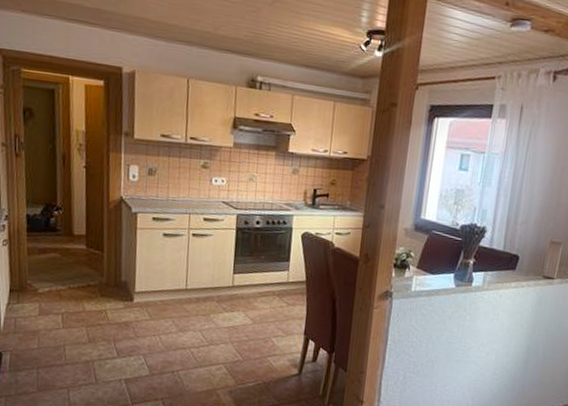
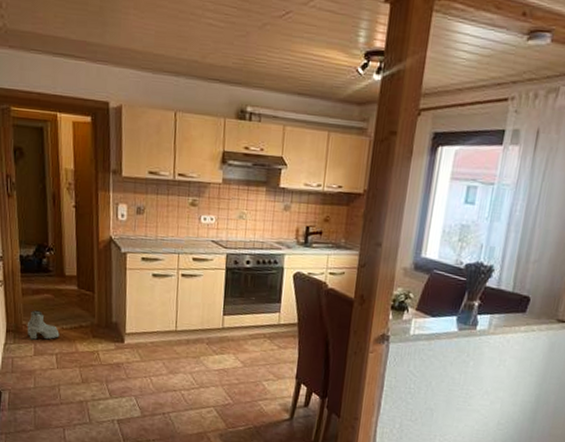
boots: none [32,269,66,299] -> present [27,310,60,340]

